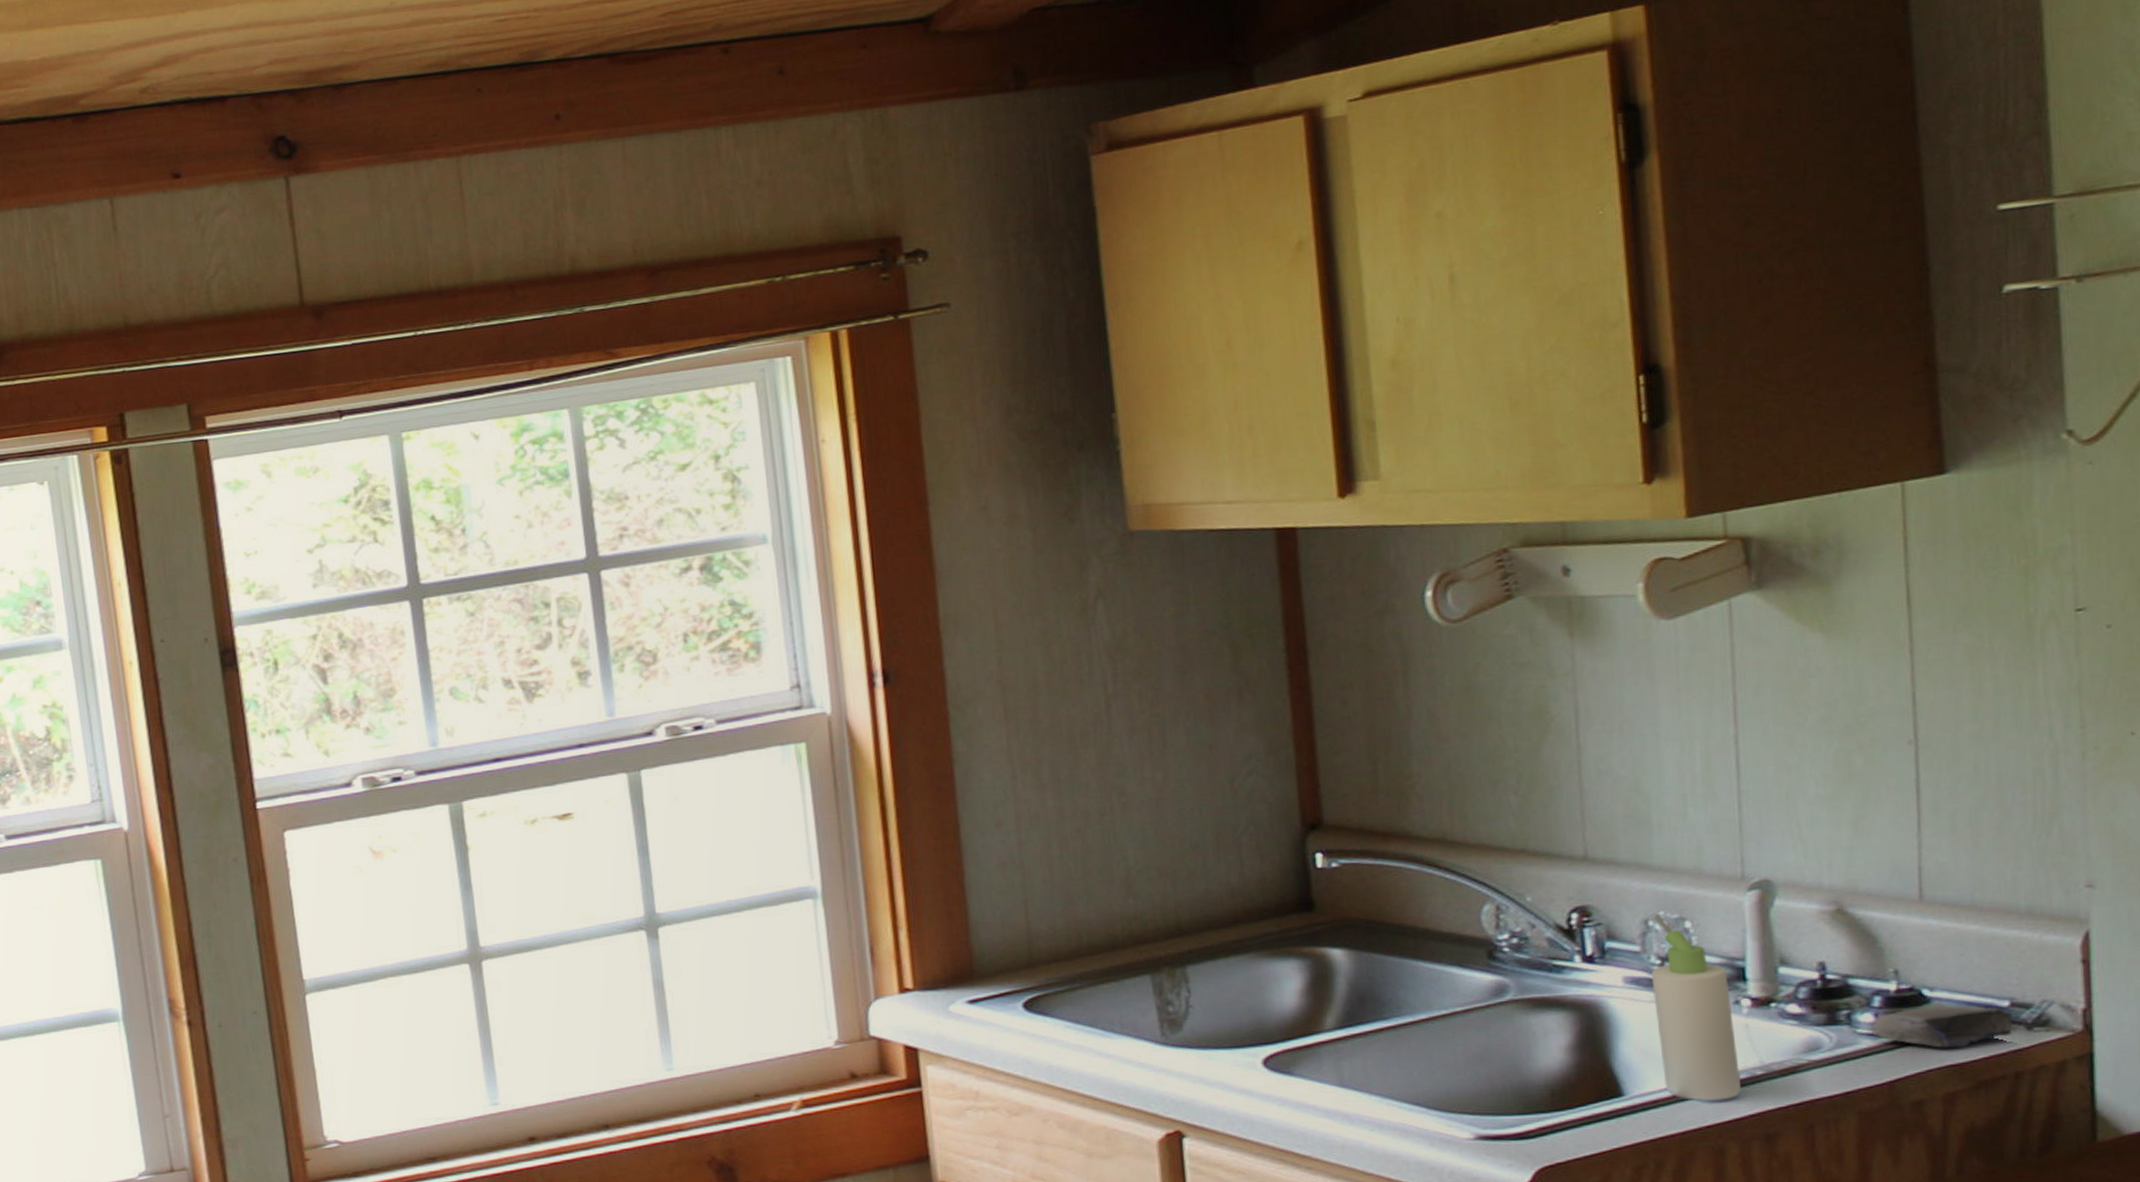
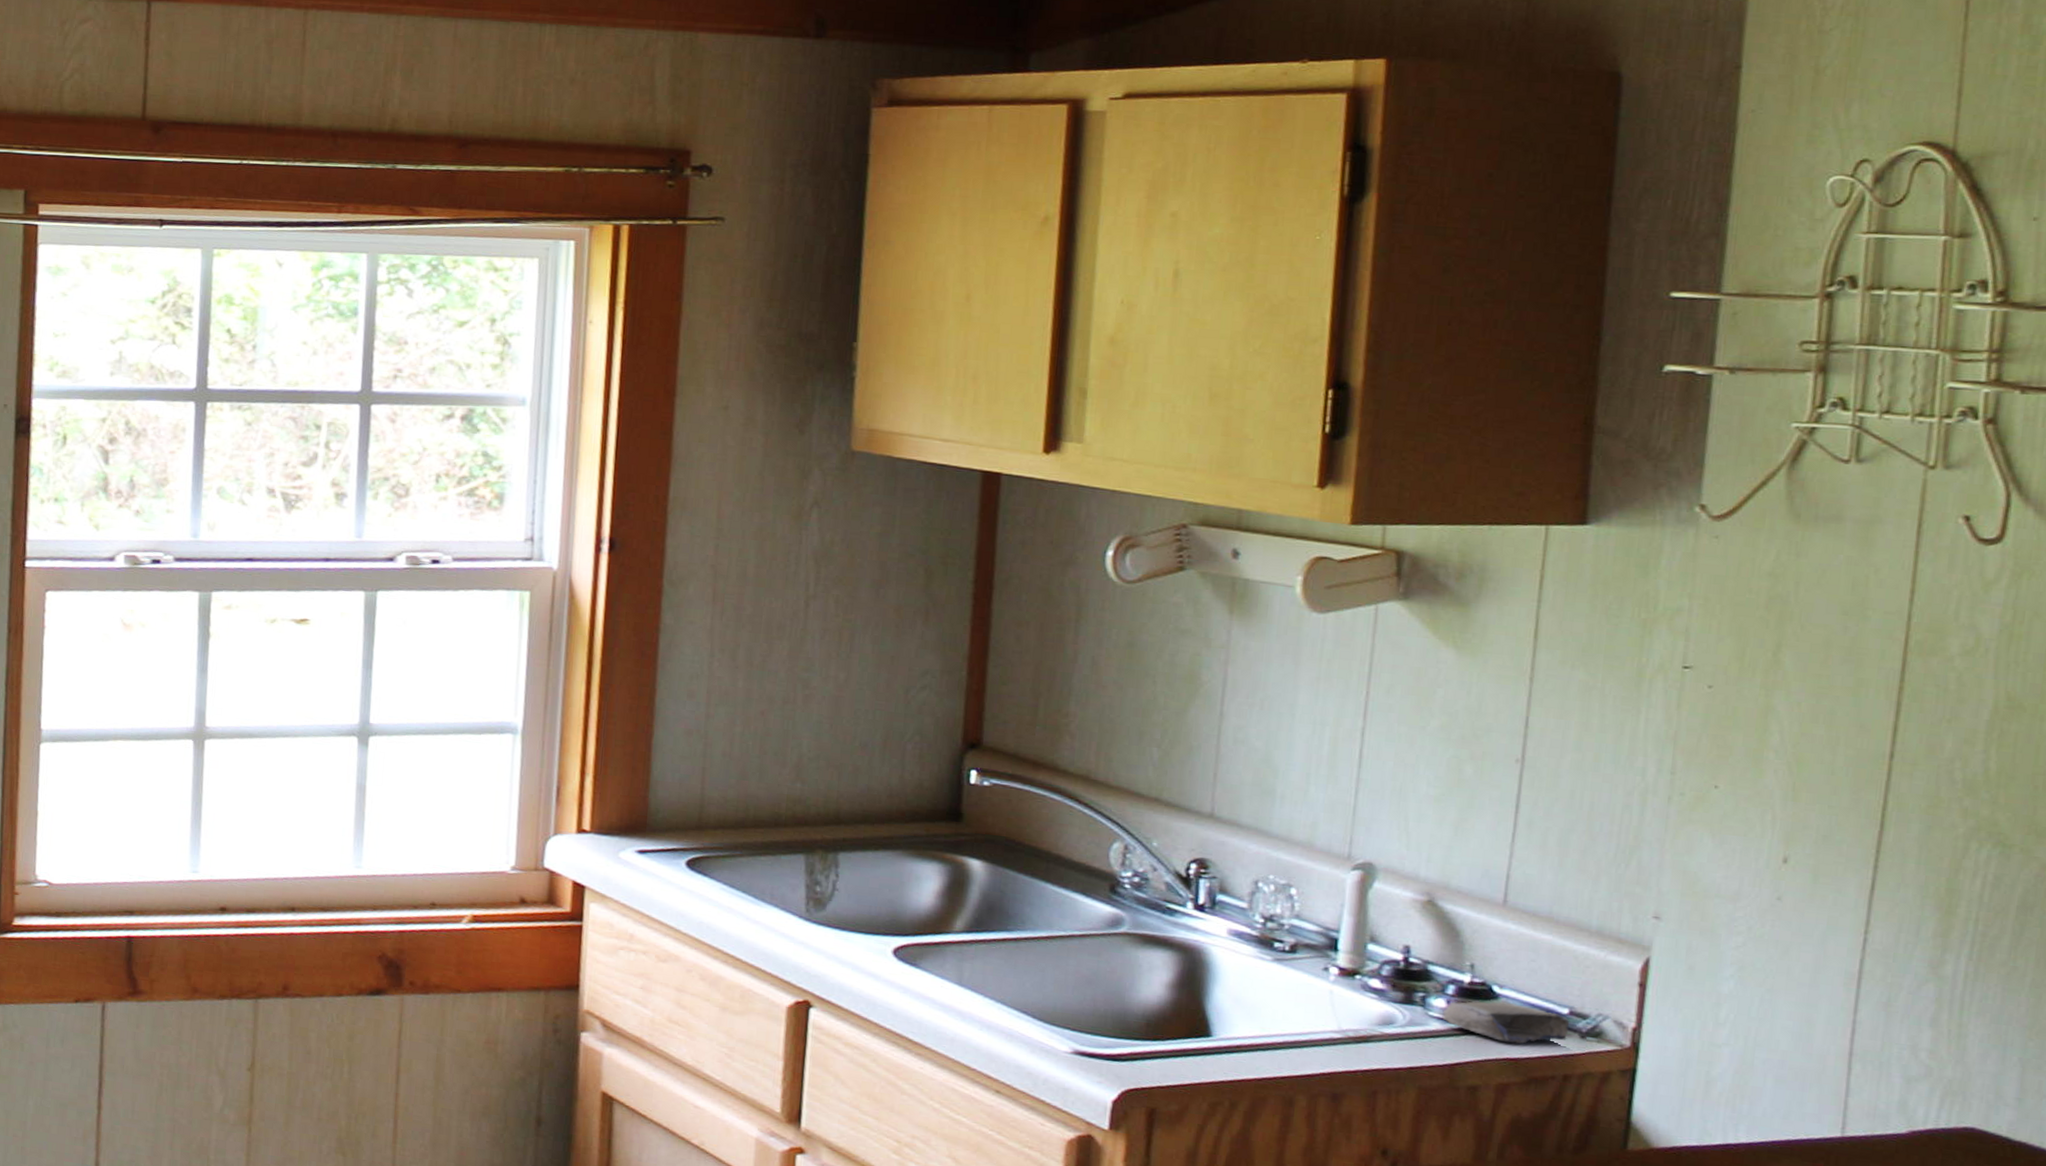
bottle: present [1651,915,1742,1101] -> none [1249,878,1322,1056]

